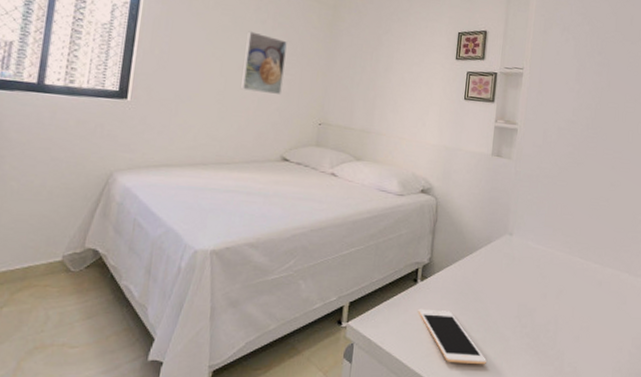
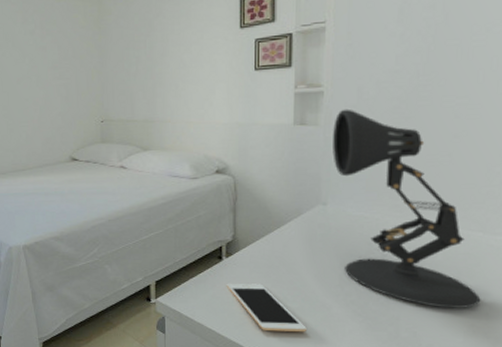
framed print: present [241,31,287,95] -> none [19,44,60,102]
desk lamp: none [520,147,626,344] -> present [332,109,481,308]

